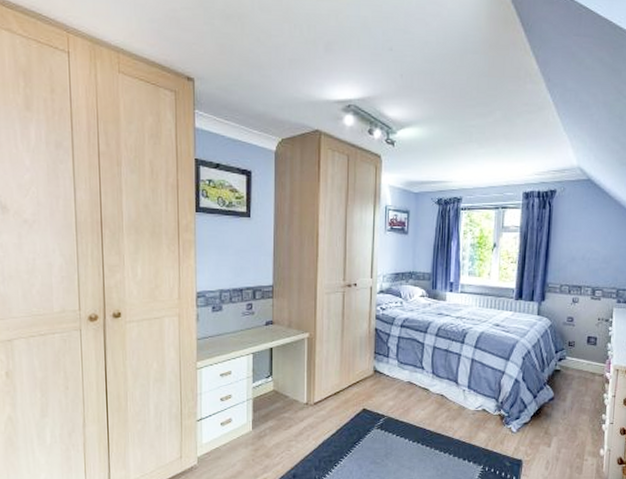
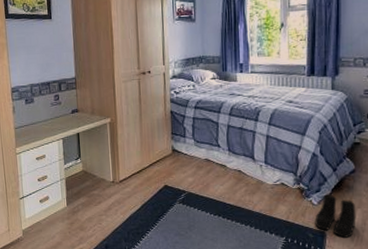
boots: none [512,421,552,466] -> present [315,194,356,238]

